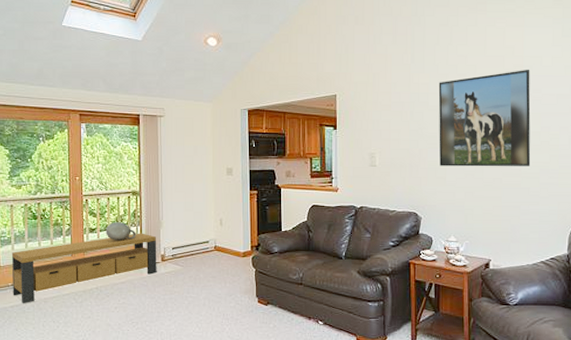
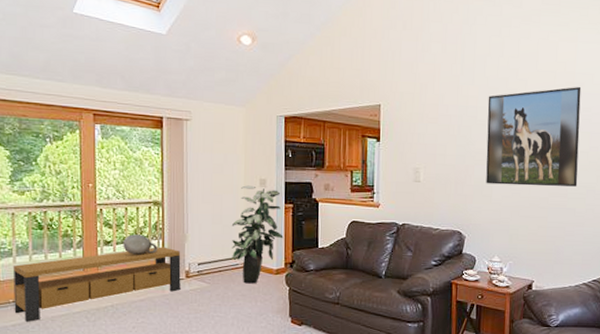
indoor plant: none [202,174,249,266] -> present [231,185,284,284]

